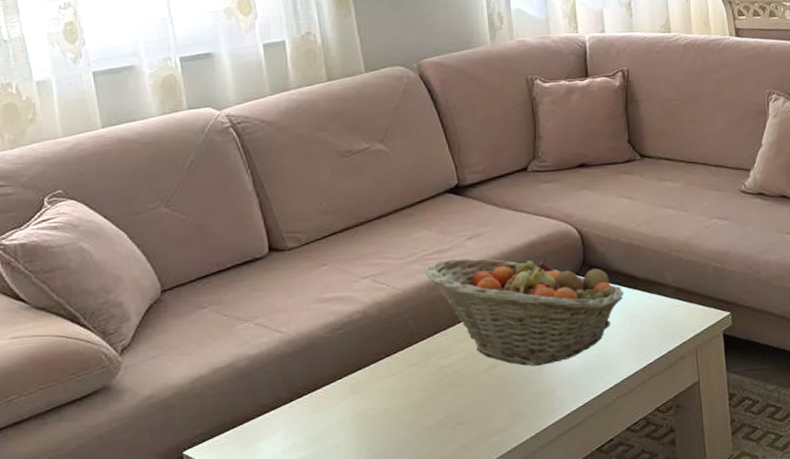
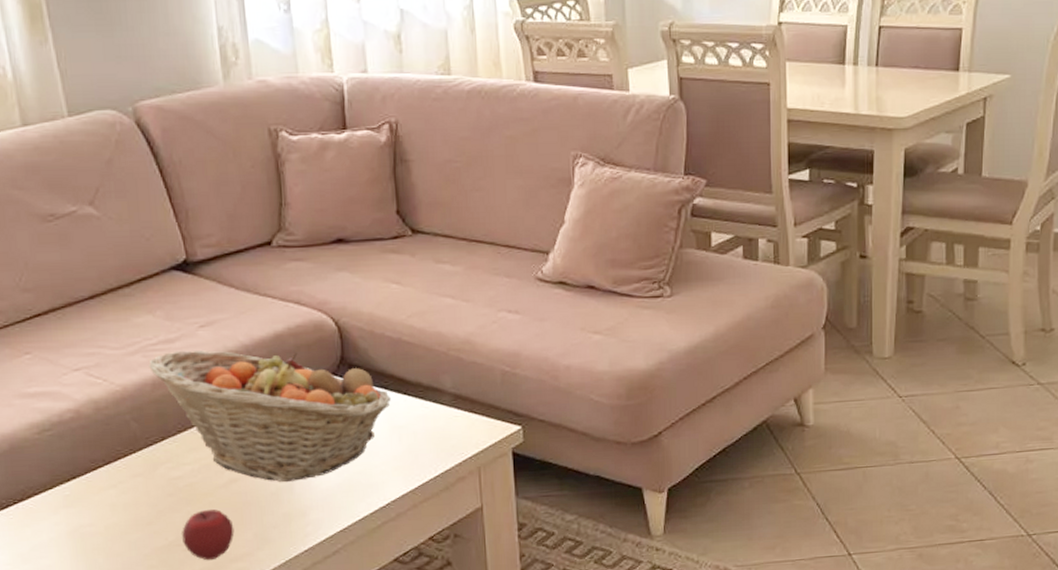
apple: none [449,391,493,436] -> present [182,509,235,561]

